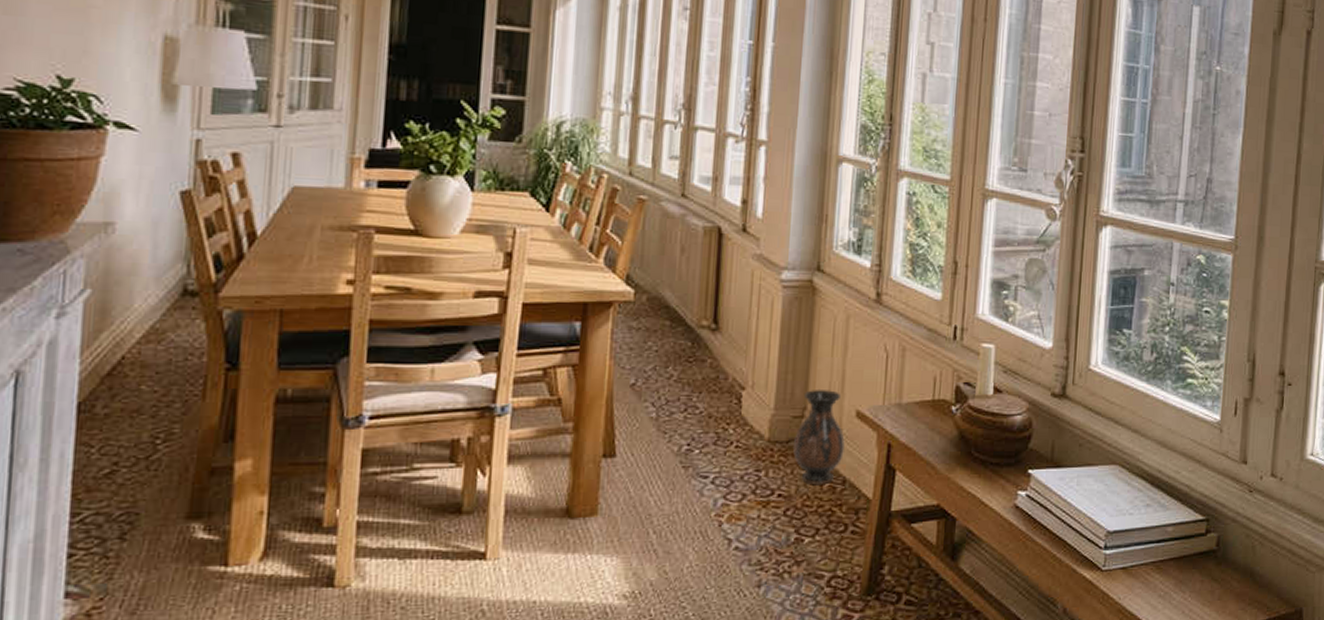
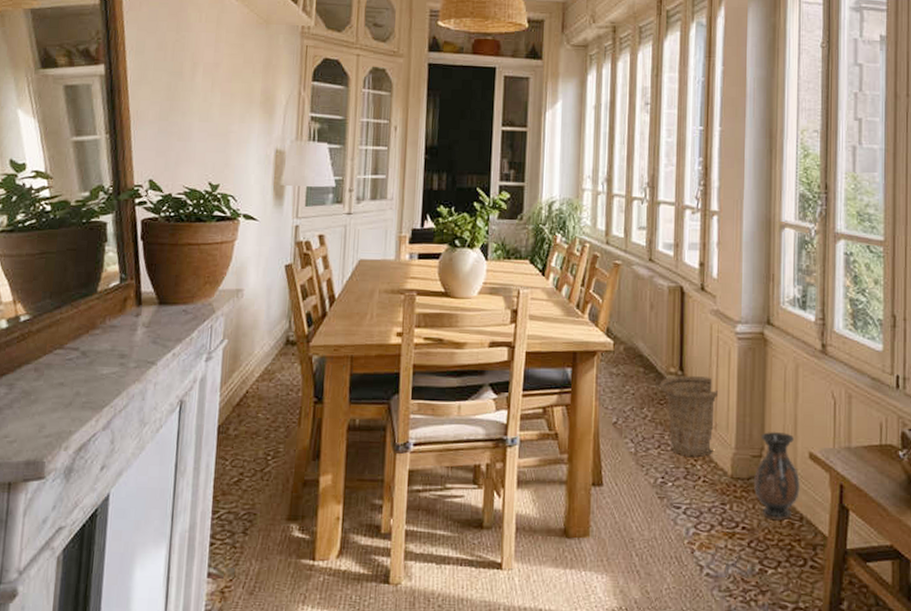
basket: none [688,328,758,420] -> present [659,375,719,457]

